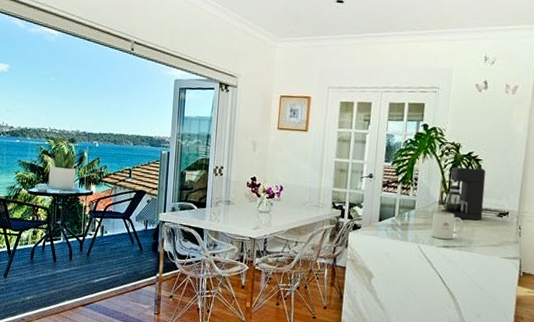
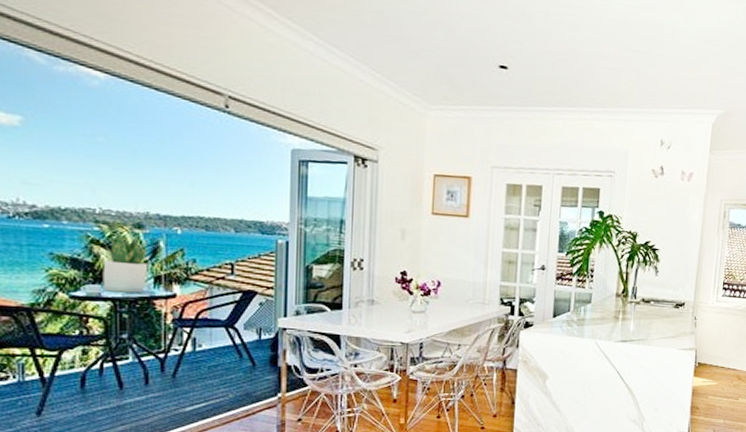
mug: present [431,211,464,240] -> none [608,304,641,334]
coffee maker: present [440,167,486,221] -> none [617,257,663,313]

